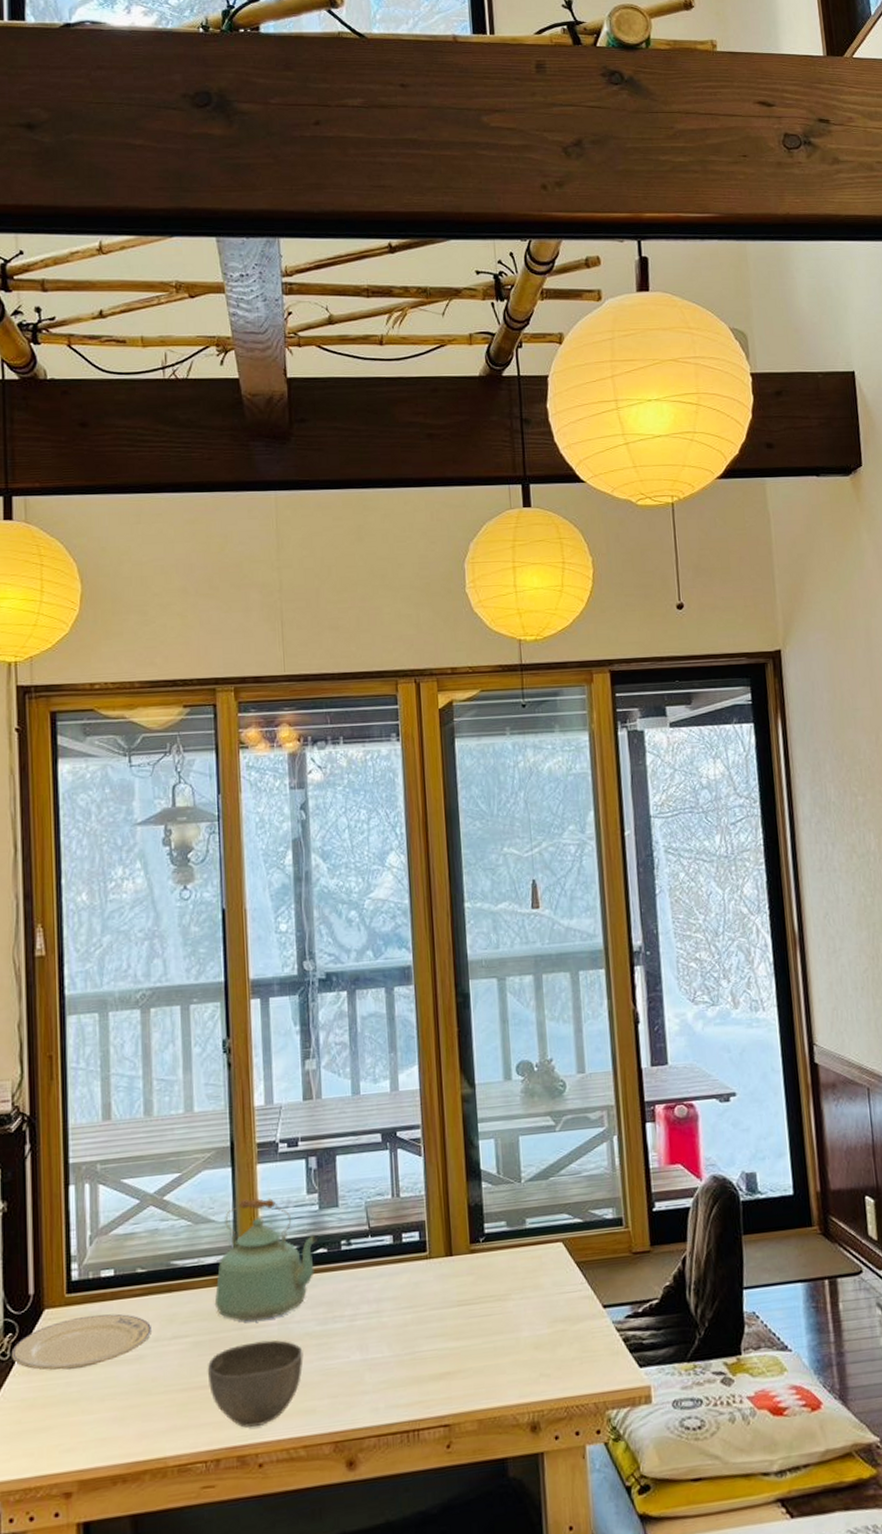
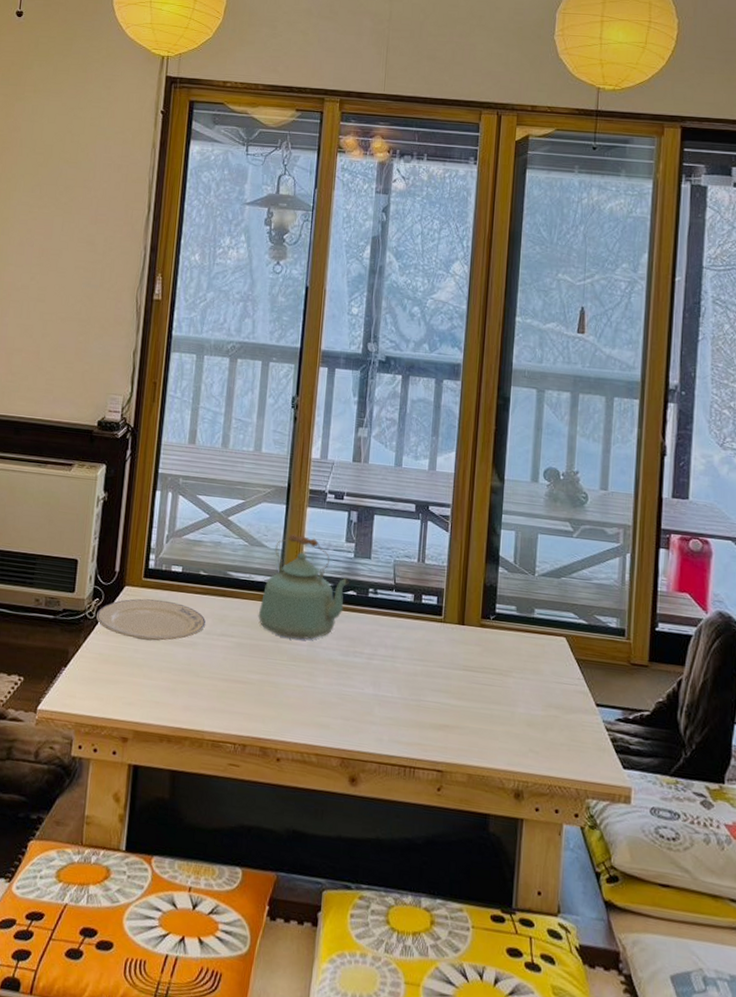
bowl: present [207,1340,304,1428] -> none [245,654,325,727]

